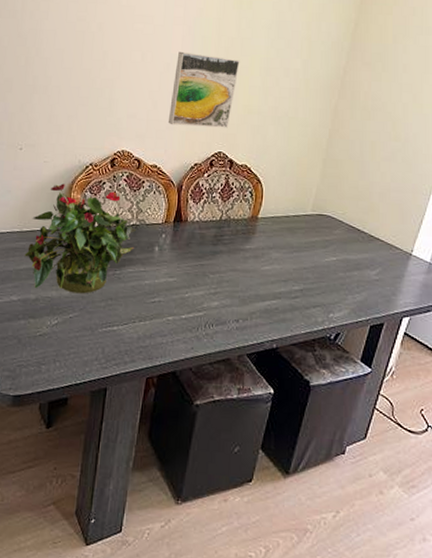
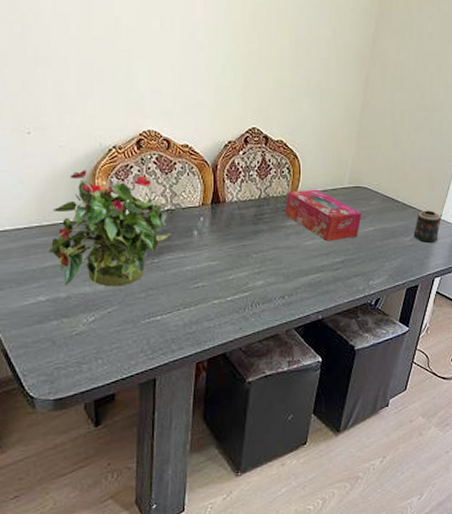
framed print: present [168,51,240,128] -> none [196,18,268,102]
tissue box: none [244,214,324,269] -> present [284,189,362,242]
candle: none [380,244,411,280] -> present [413,210,441,244]

